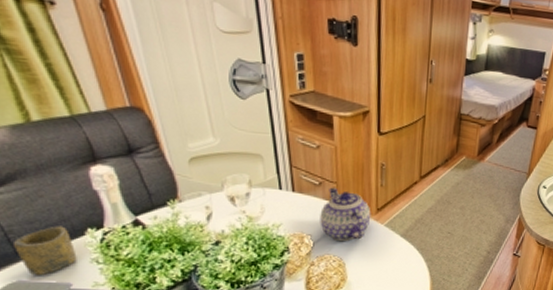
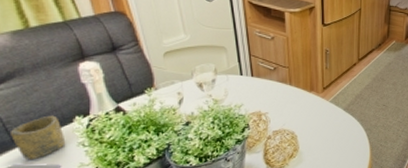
teapot: present [320,187,371,241] -> none [275,71,318,116]

